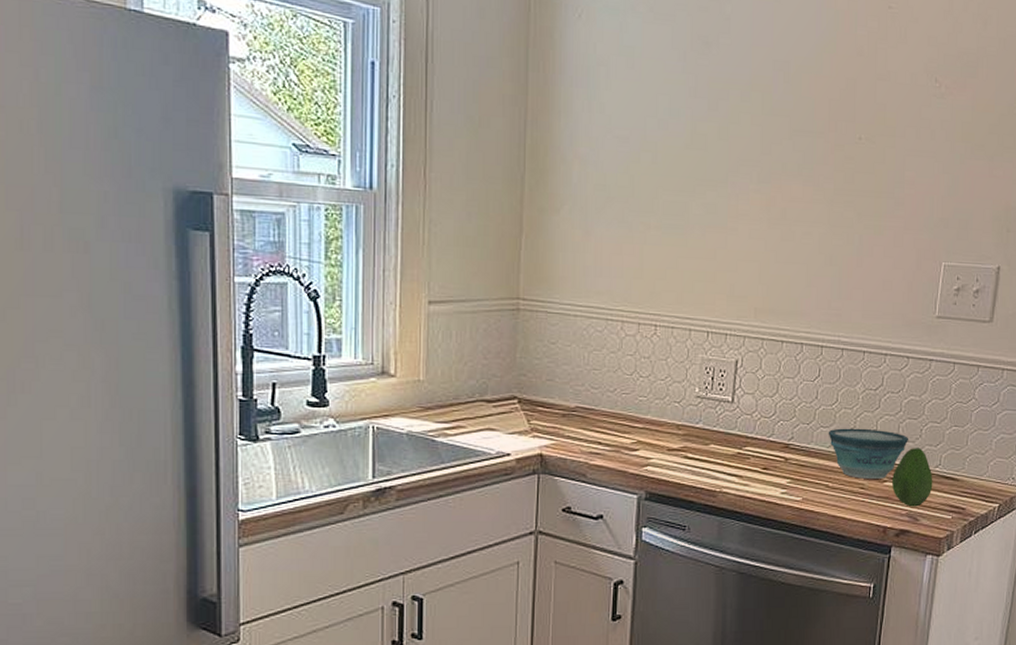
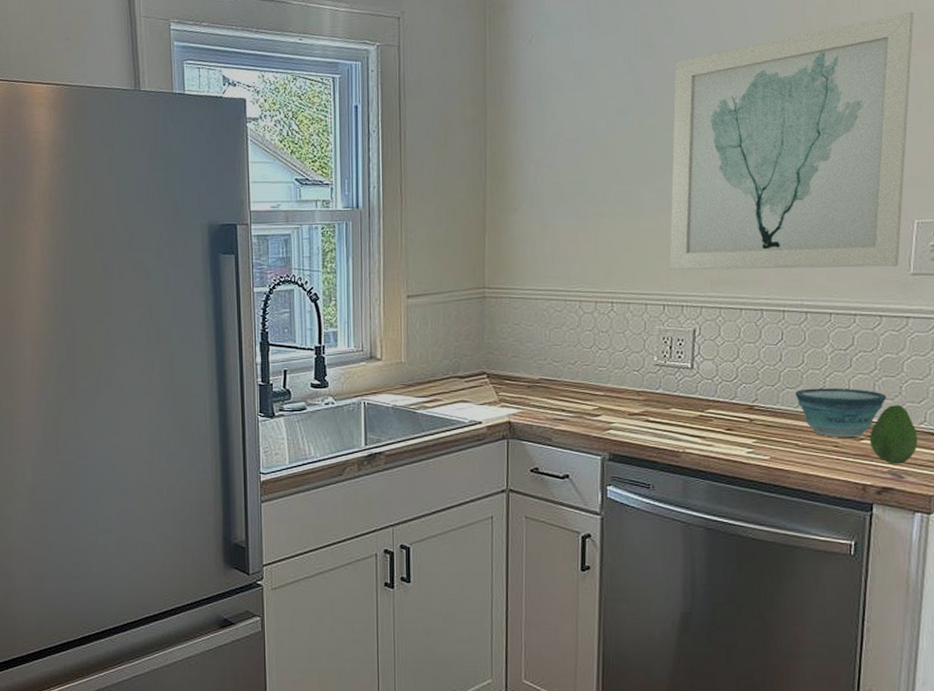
wall art: none [716,48,952,308] -> present [669,12,914,270]

